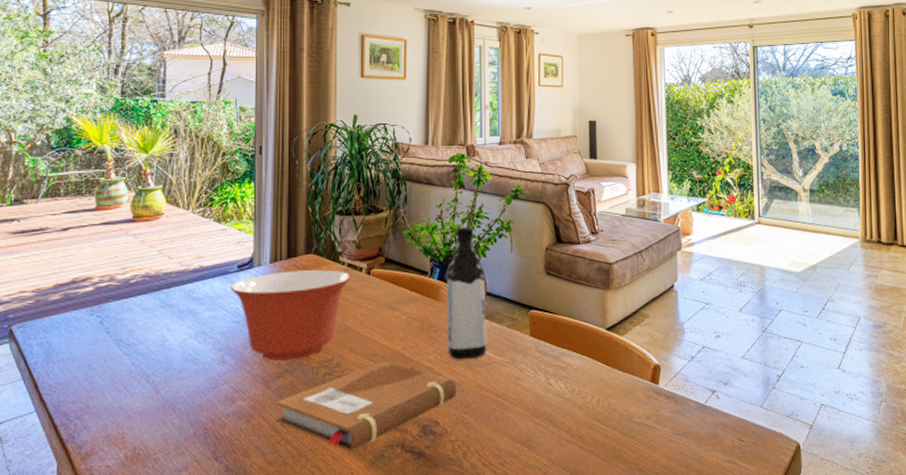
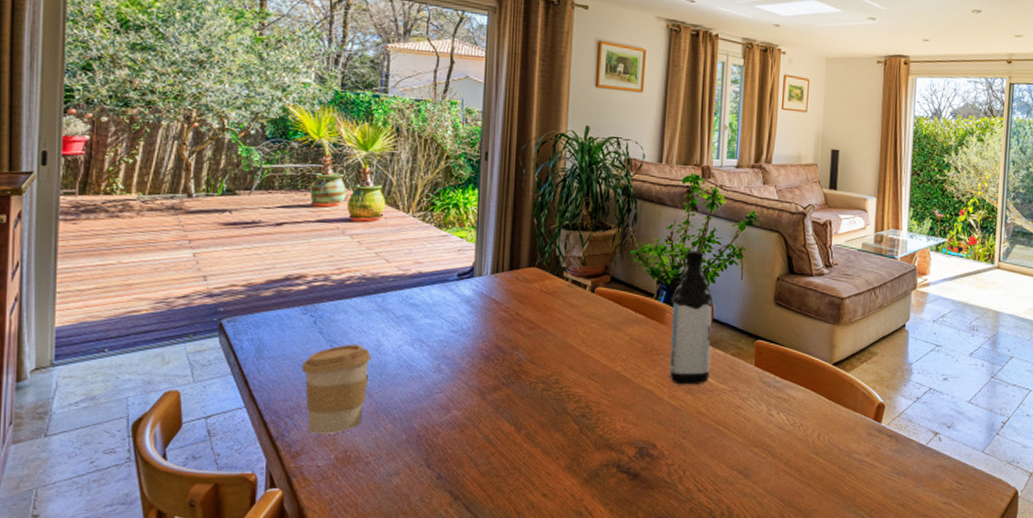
coffee cup: none [89,341,157,434] -> present [301,344,371,434]
mixing bowl: present [231,270,350,361] -> none [449,283,574,373]
notebook: present [276,361,457,452] -> none [491,381,676,468]

